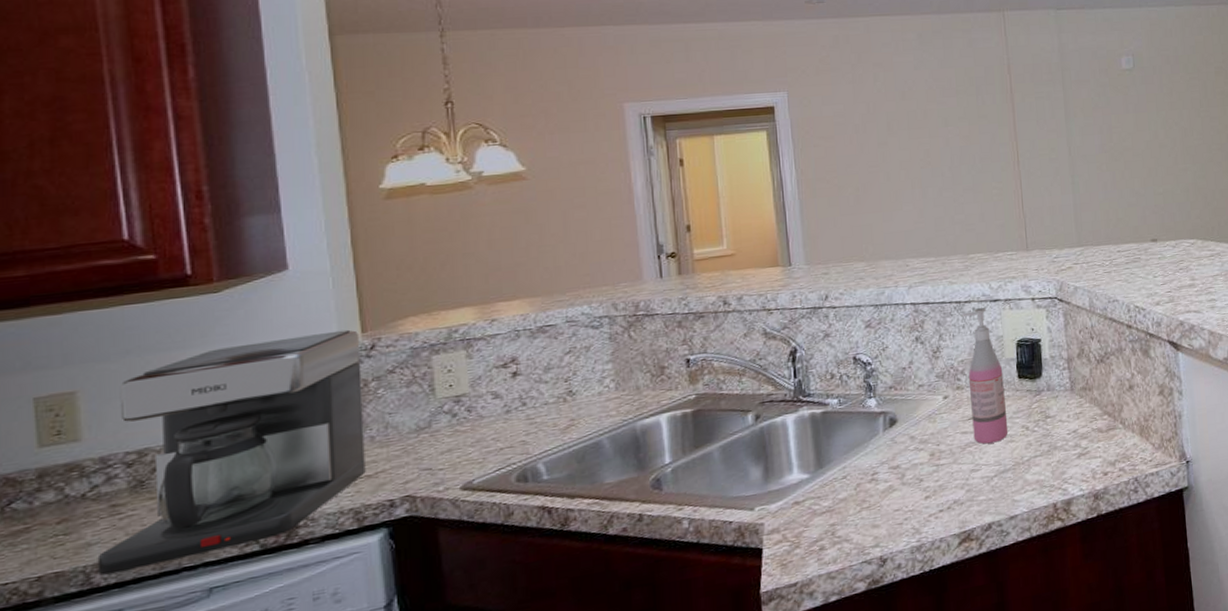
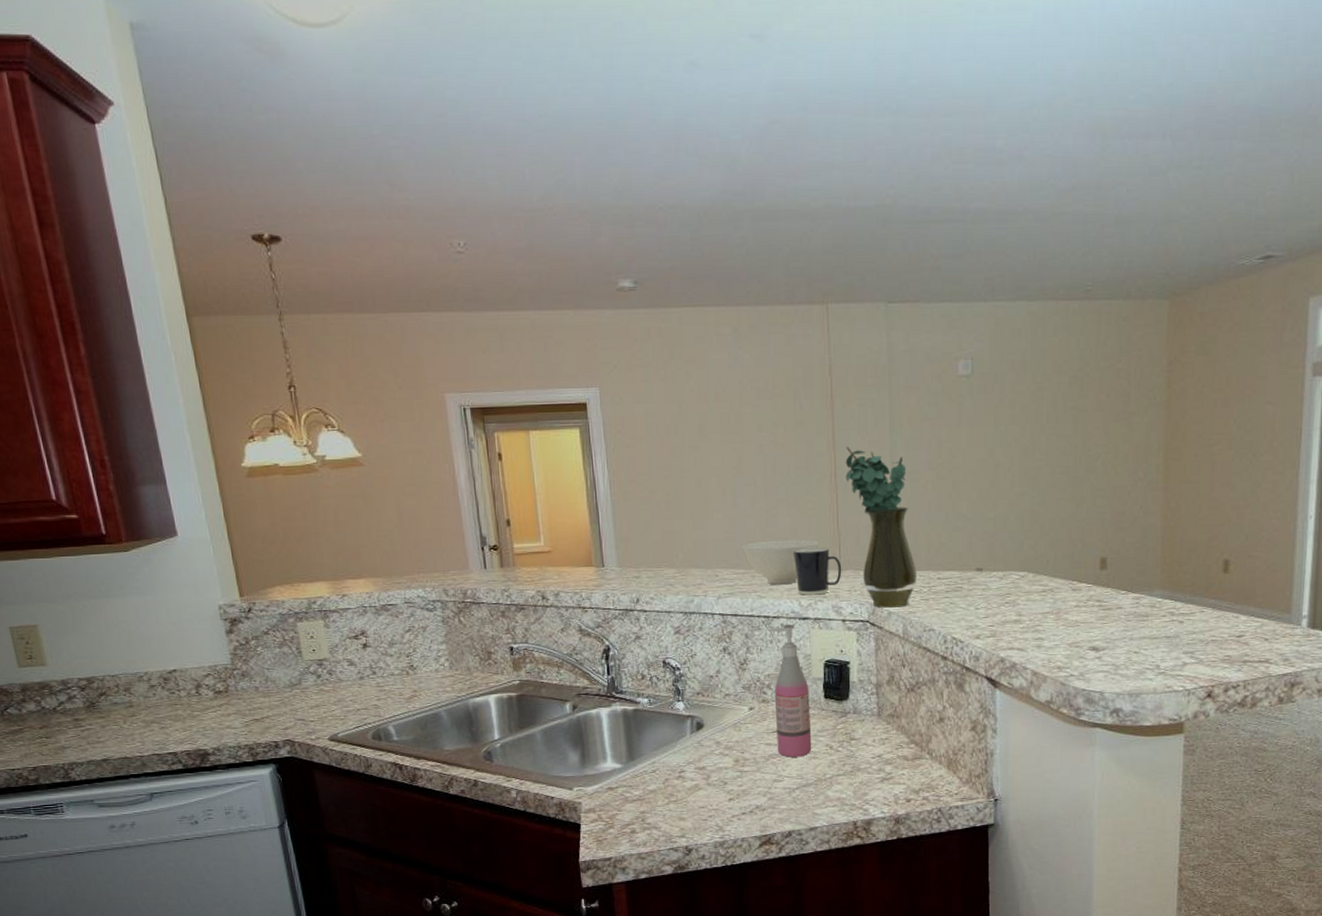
coffee maker: present [97,329,366,576] -> none [67,593,254,773]
bowl: none [931,223,1005,270] -> present [742,539,818,585]
mug: none [981,230,1029,278] -> present [793,548,842,595]
vase: none [1026,136,1099,284] -> present [845,446,916,608]

